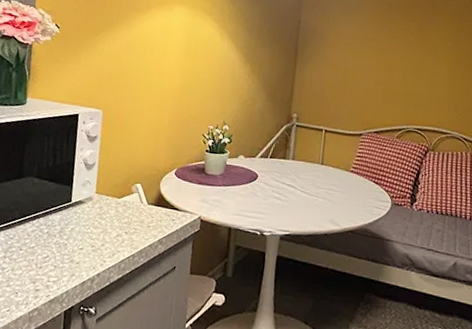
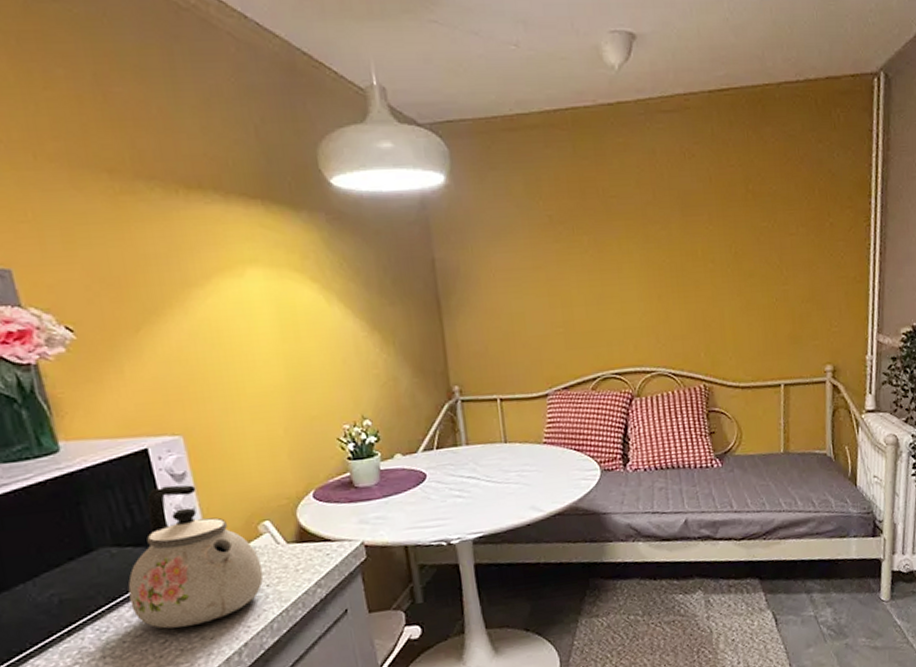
kettle: none [33,143,127,250] -> present [128,485,264,629]

